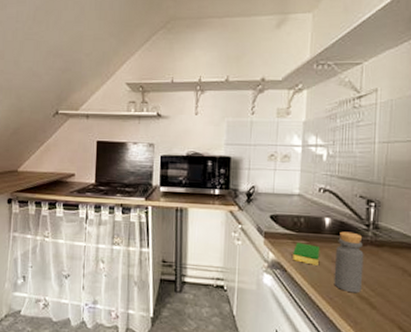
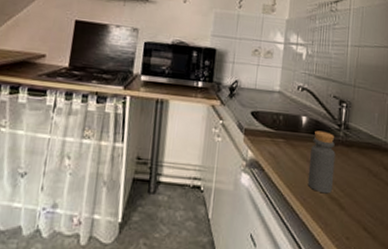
dish sponge: present [293,242,320,266] -> none [270,140,297,165]

